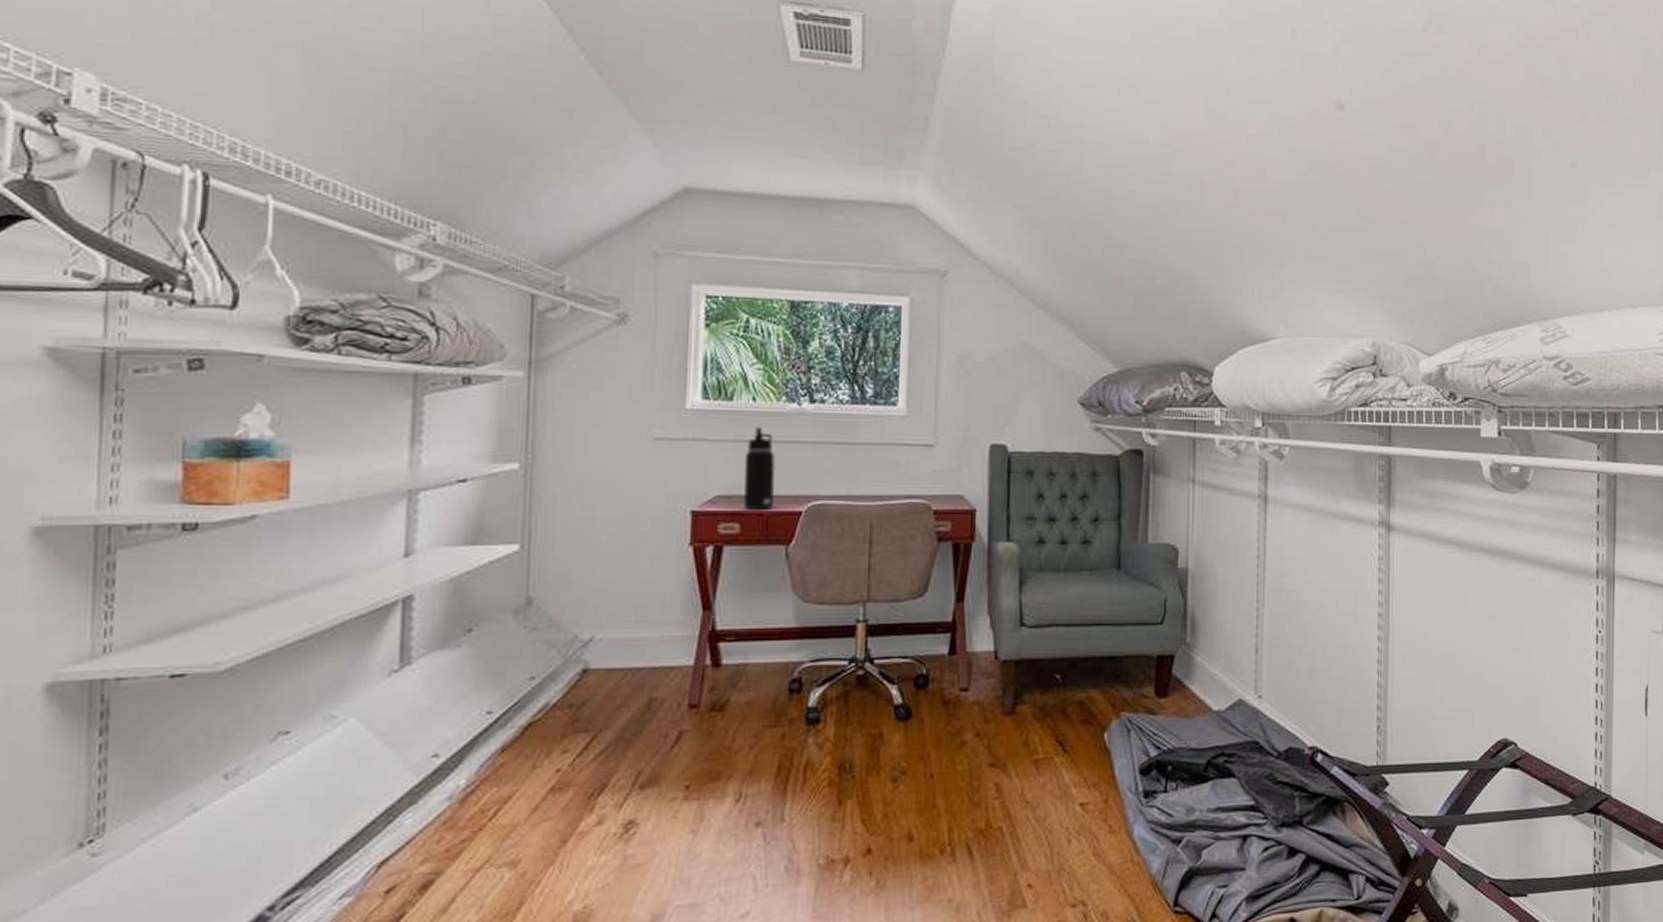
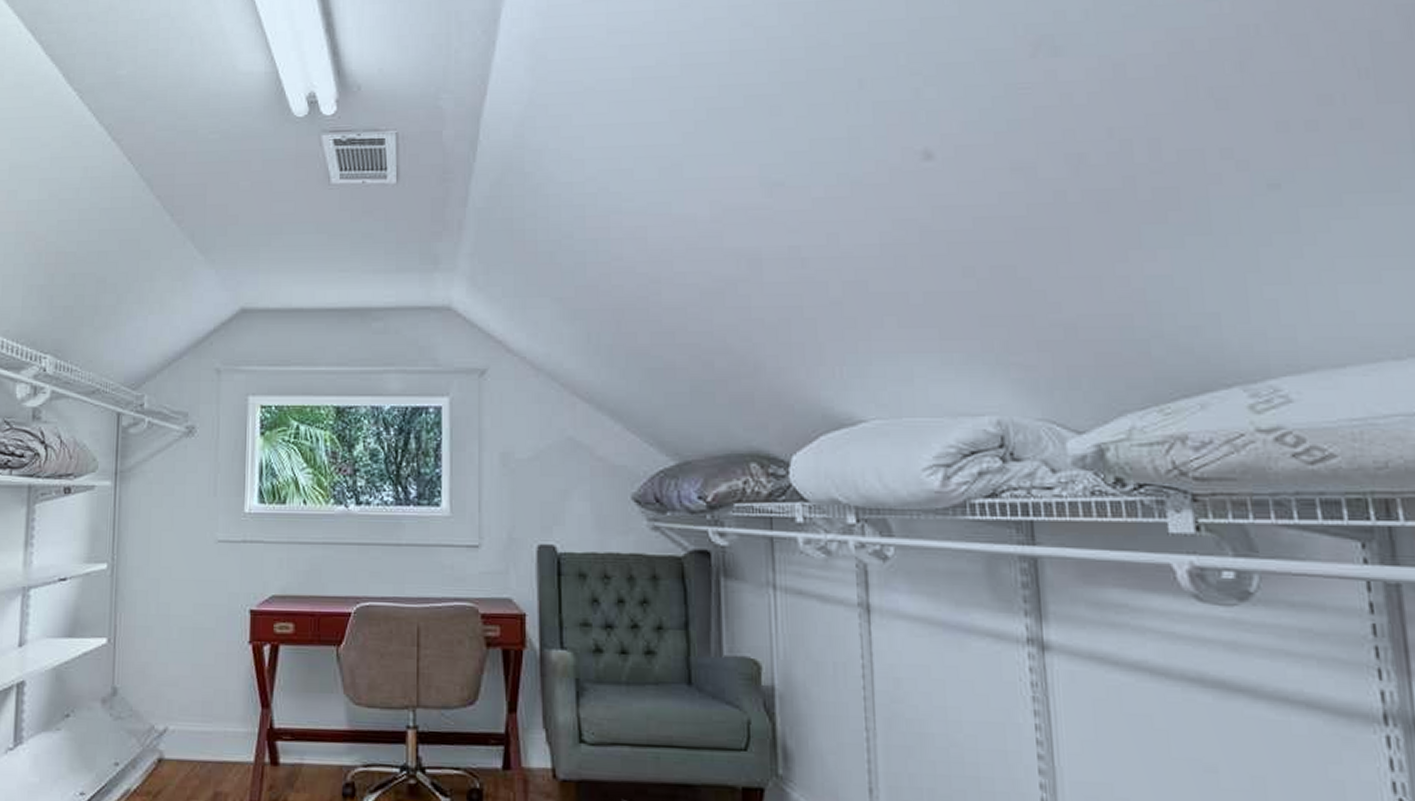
water bottle: present [744,427,776,511] -> none [296,529,326,611]

